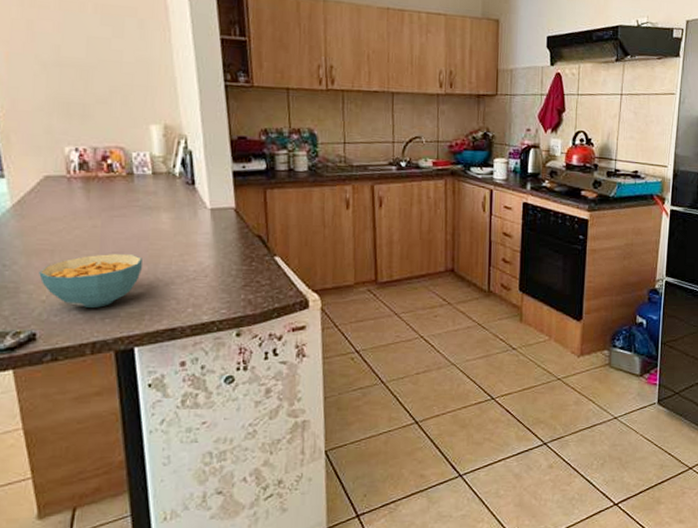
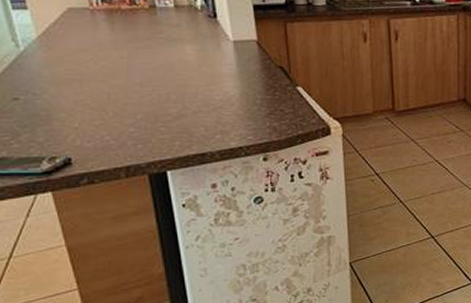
cereal bowl: present [39,254,142,308] -> none [70,83,169,134]

